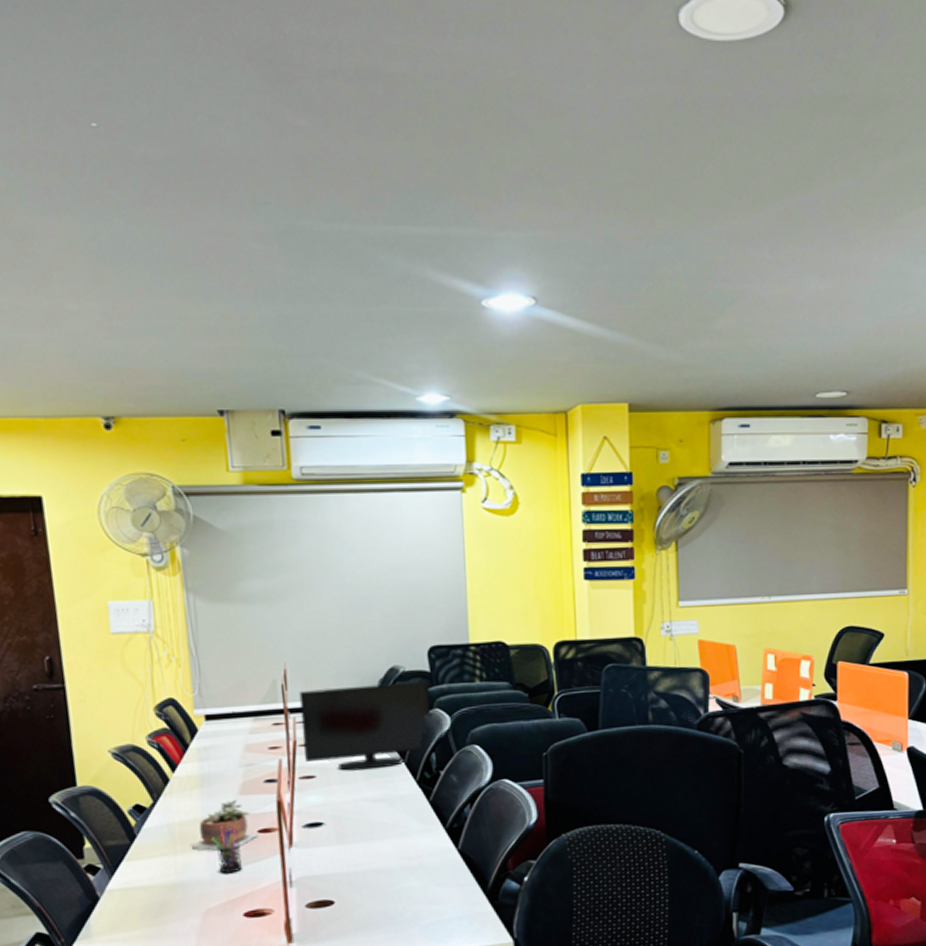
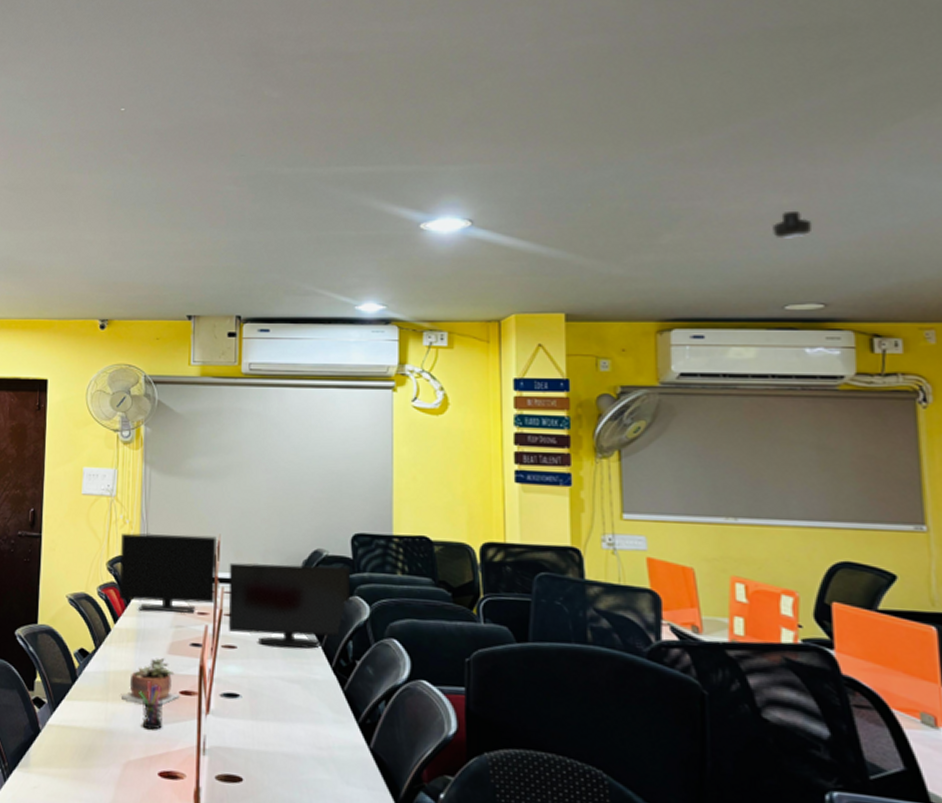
monitor: none [167,665,287,755] -> present [119,532,218,614]
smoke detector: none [810,297,842,326] -> present [772,210,813,239]

